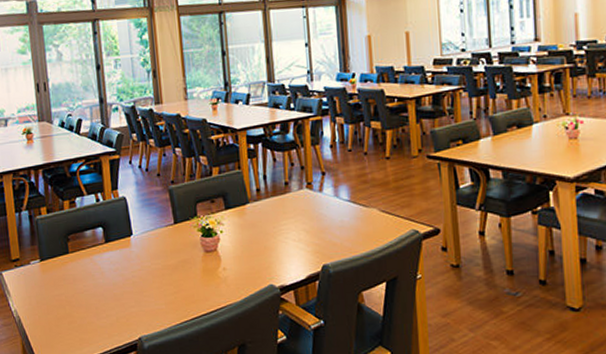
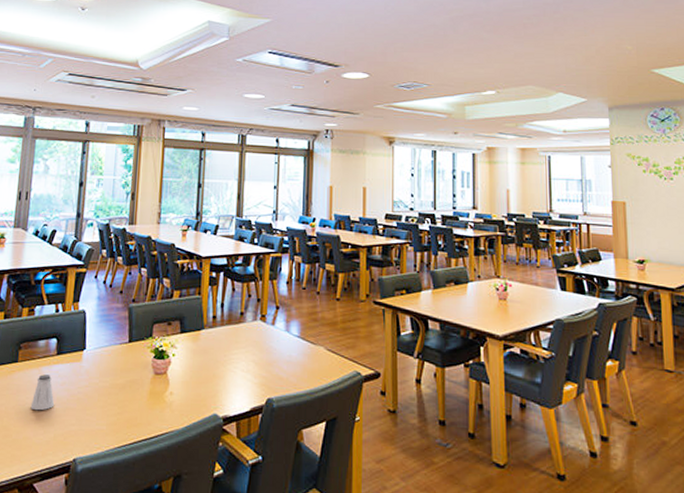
saltshaker: none [89,262,112,297] -> present [30,374,55,411]

